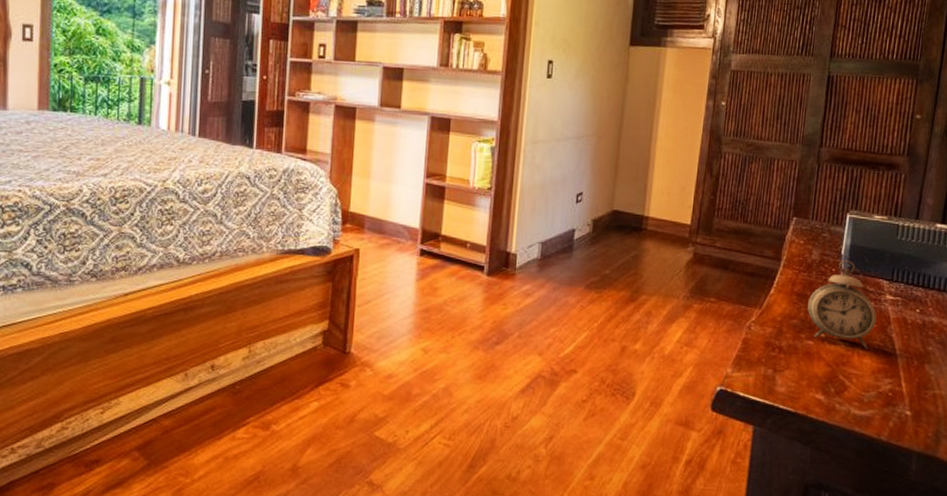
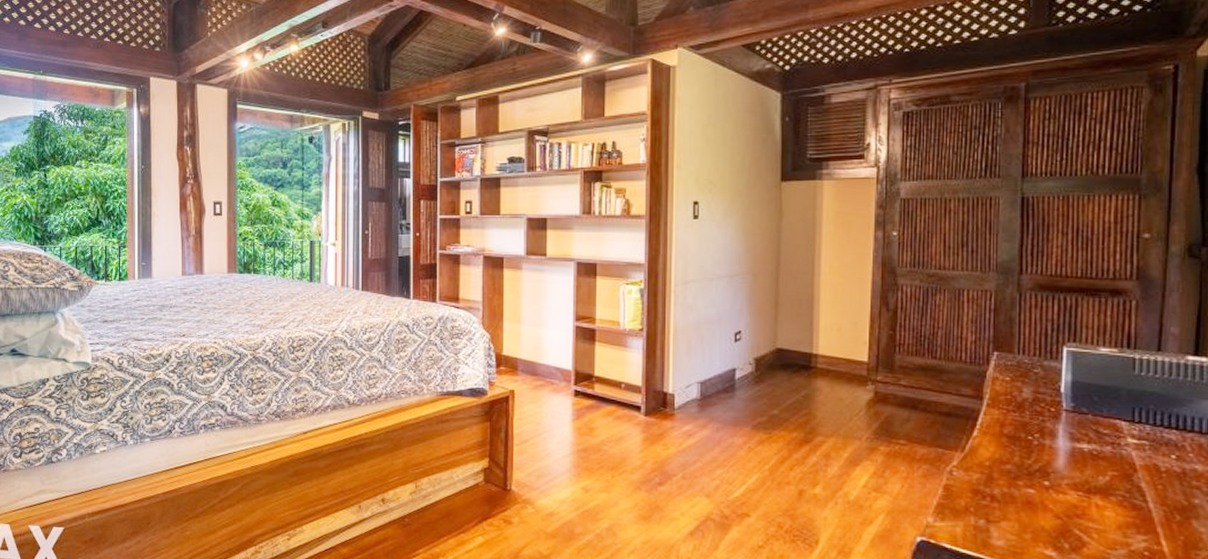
alarm clock: present [807,260,877,349] -> none [1022,398,1116,500]

